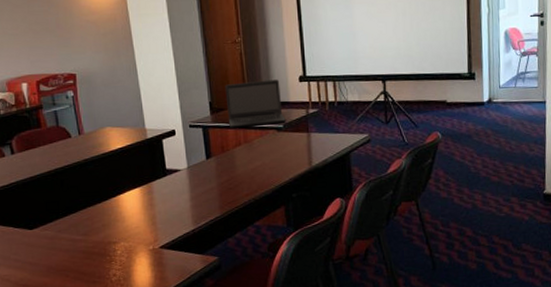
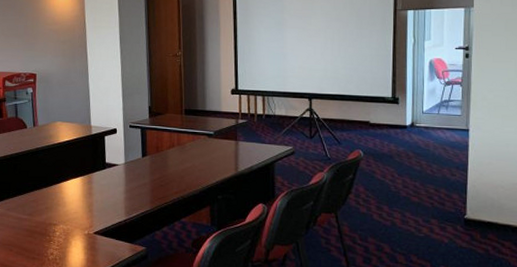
laptop: present [225,79,286,128] -> none [164,90,216,131]

